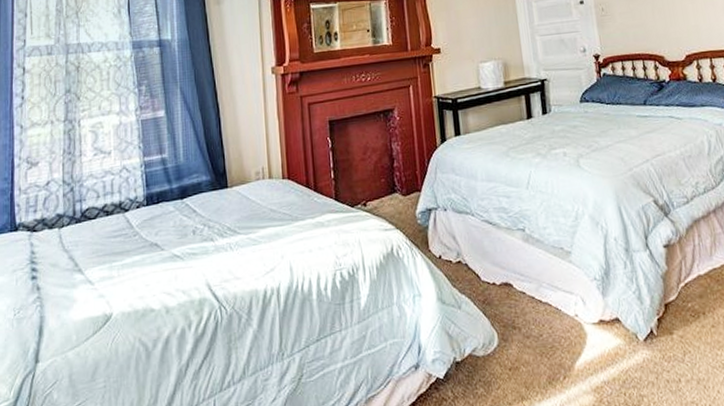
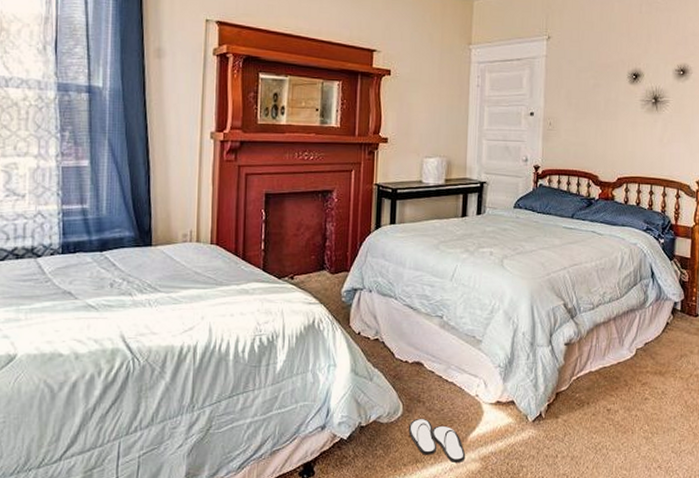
slippers: none [508,347,576,397] -> present [409,418,466,462]

